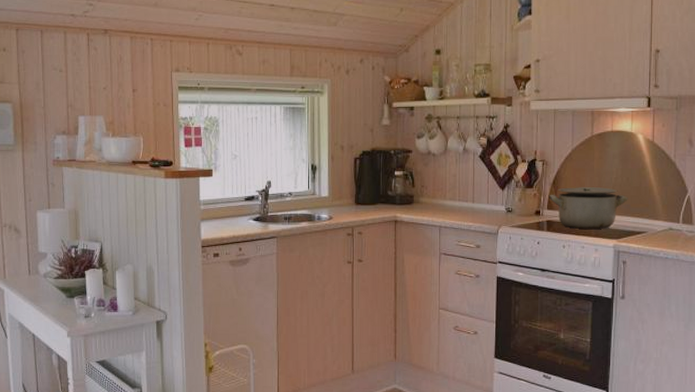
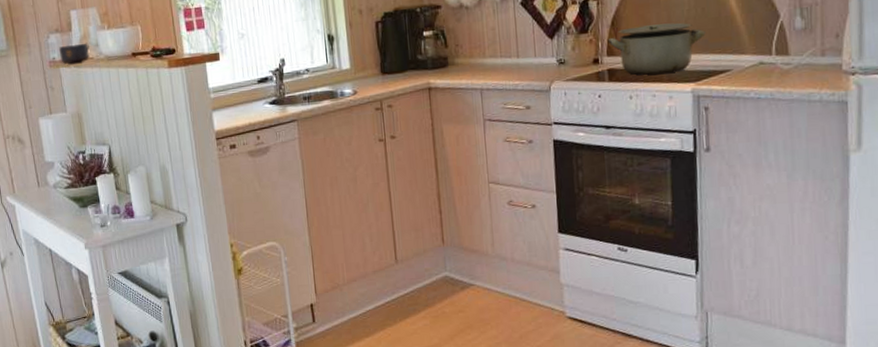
mug: none [64,148,92,166] -> present [59,44,89,66]

